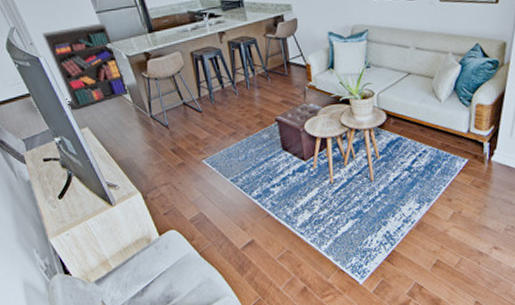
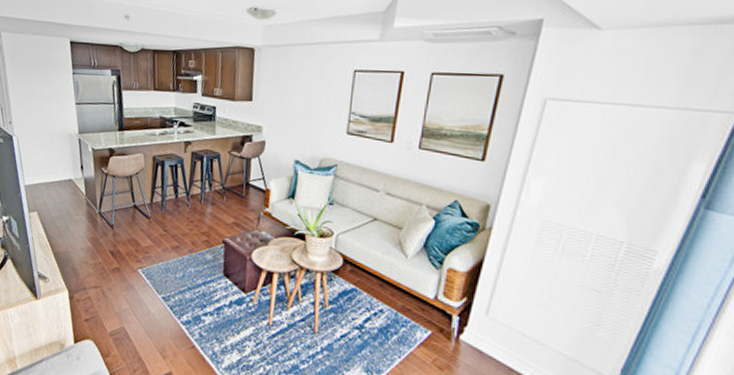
bookshelf: present [42,23,130,108] -> none [22,113,86,192]

